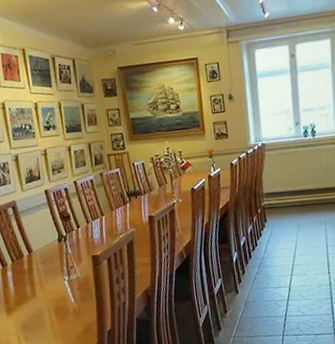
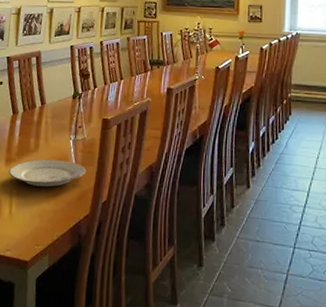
plate: none [11,300,87,329] -> present [8,159,86,187]

